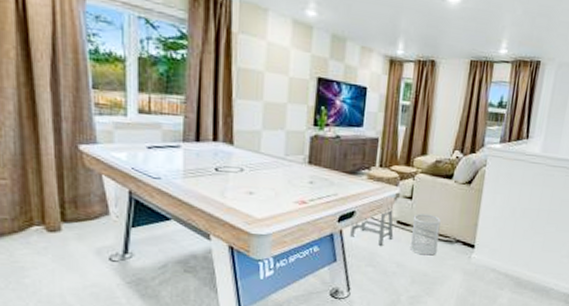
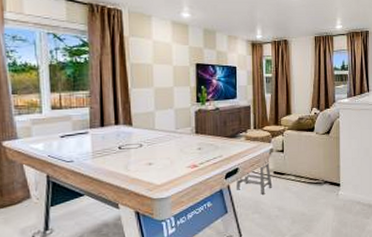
wastebasket: present [409,213,441,256] -> none [286,163,310,198]

